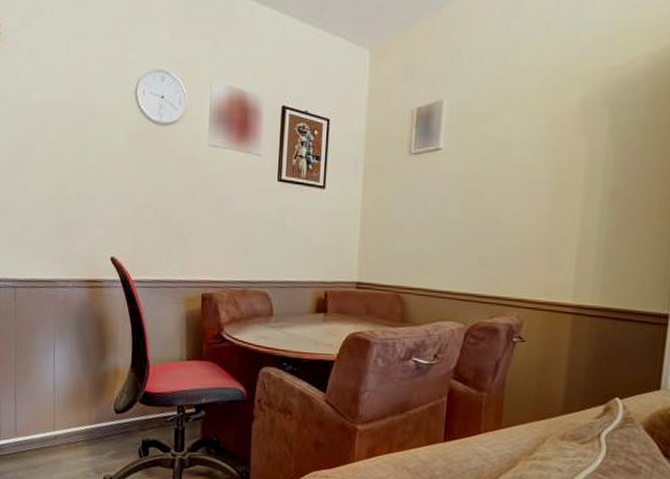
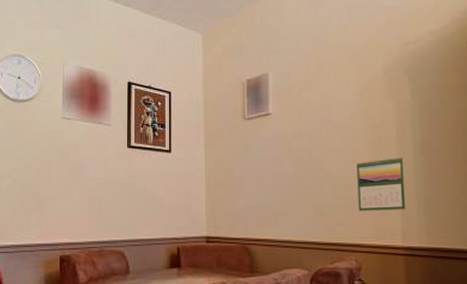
calendar: none [528,203,589,265] -> present [356,156,406,211]

